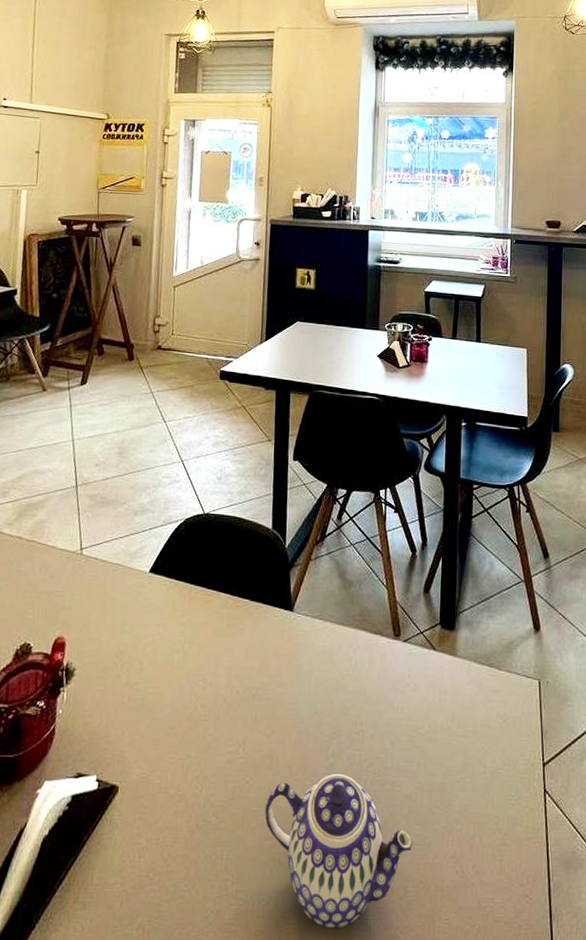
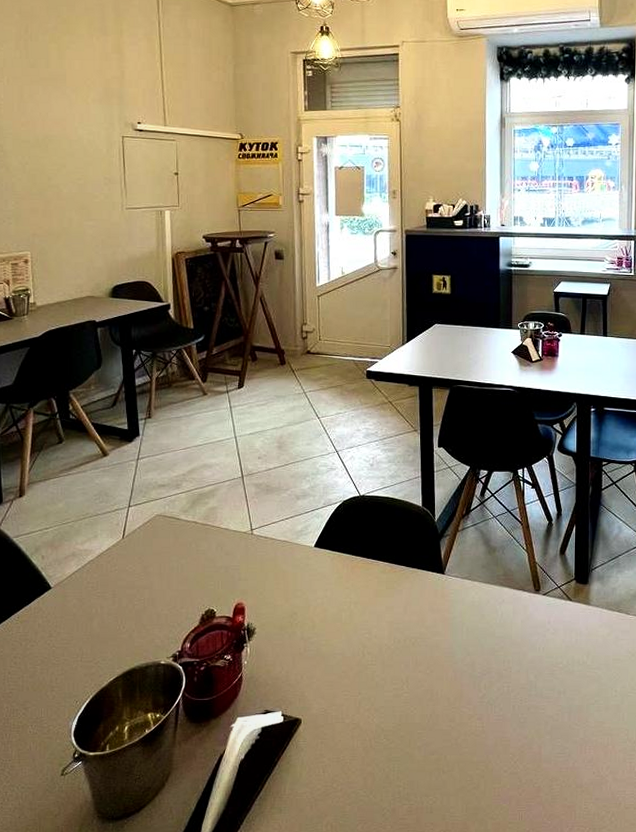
teapot: present [264,773,413,929] -> none [428,701,556,819]

